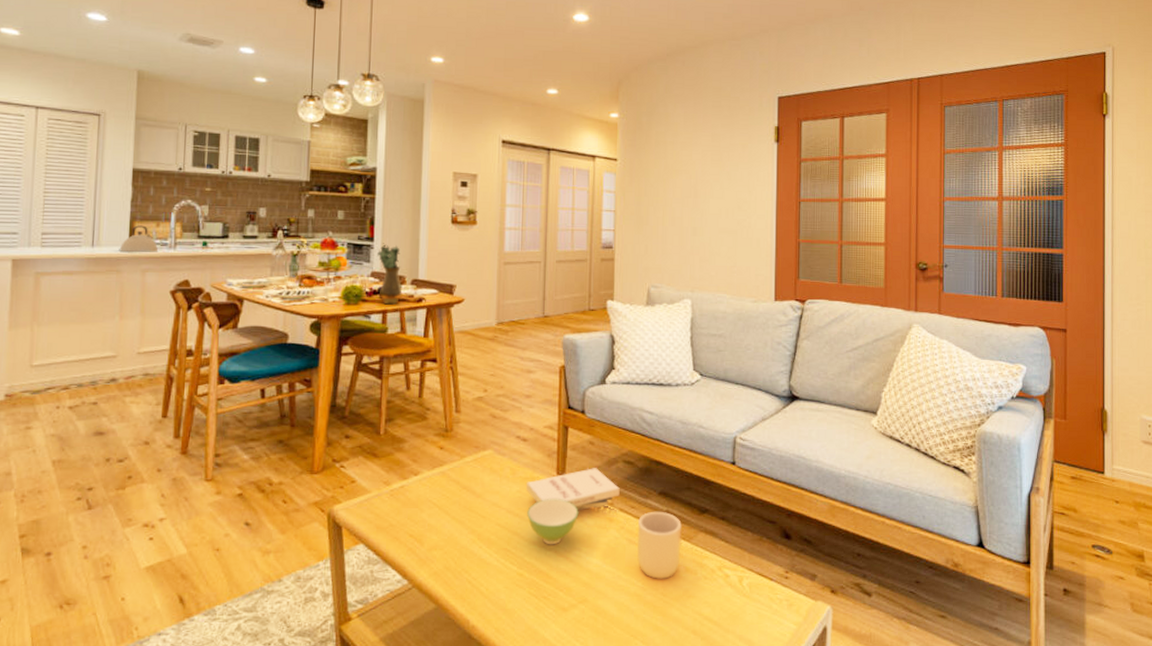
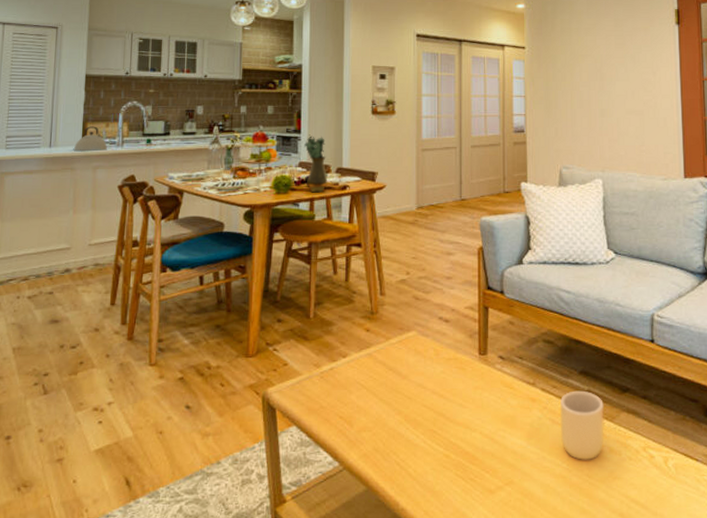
books: present [525,468,620,510] -> none [449,348,541,390]
bowl: present [527,499,579,545] -> none [451,379,502,426]

